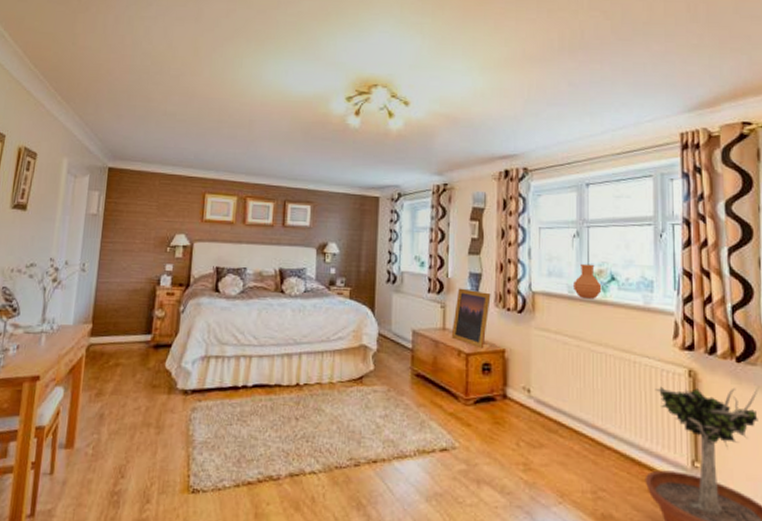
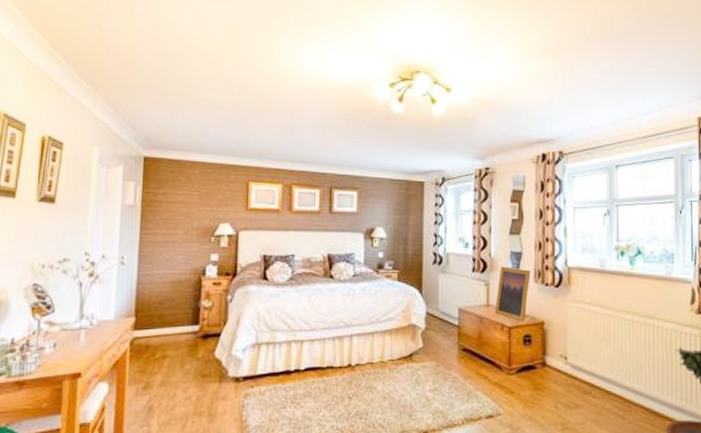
vase: present [572,263,602,299] -> none [604,239,630,272]

